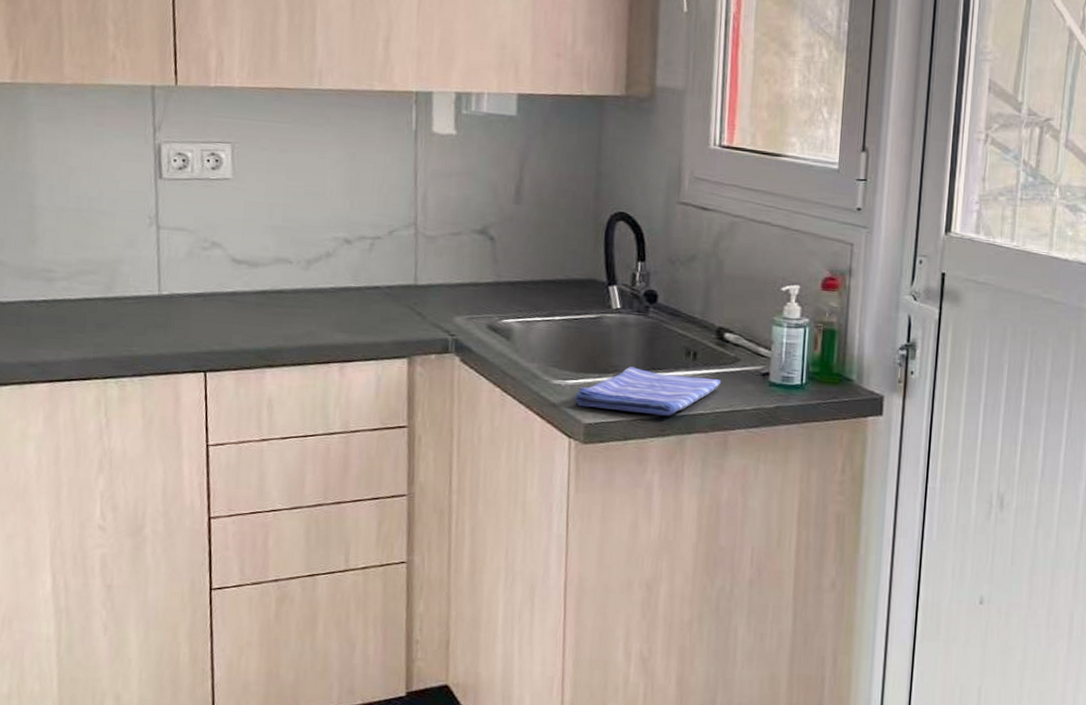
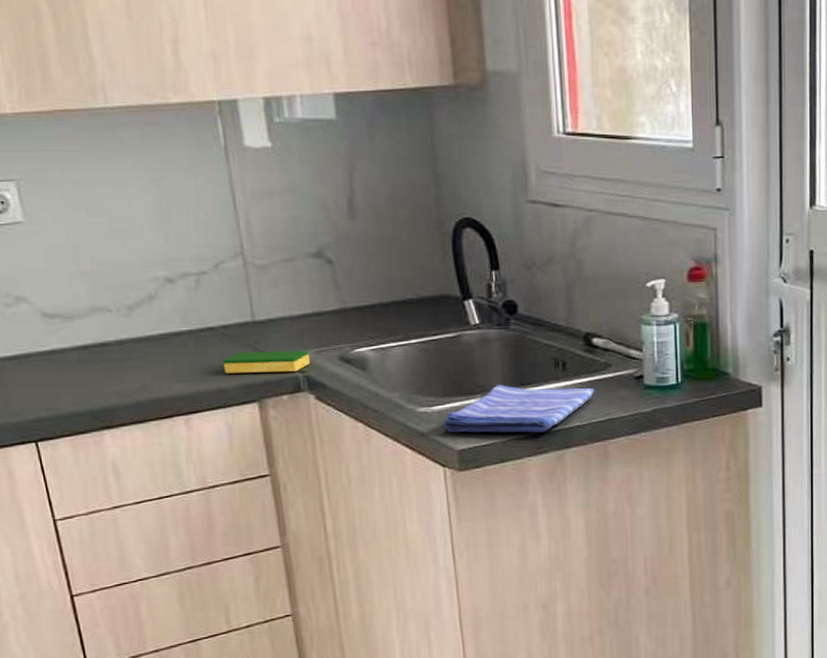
dish sponge: none [382,311,461,334] -> present [223,350,311,374]

